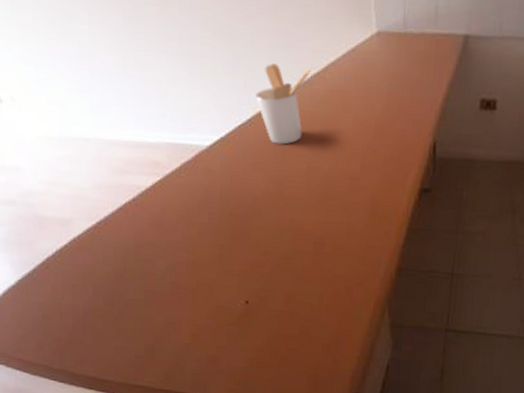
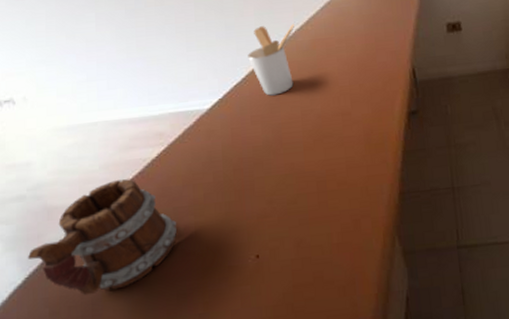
mug: none [19,202,169,307] -> present [27,179,177,296]

